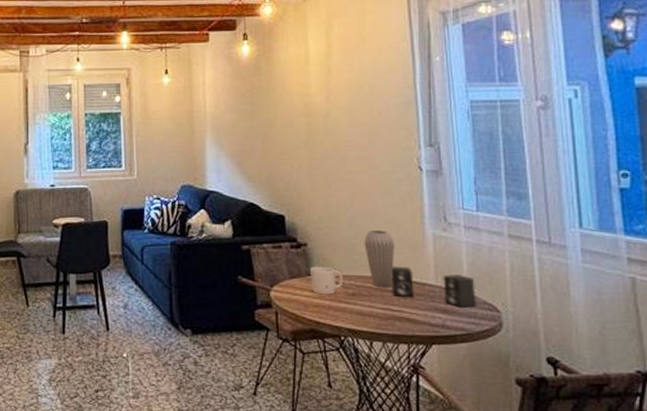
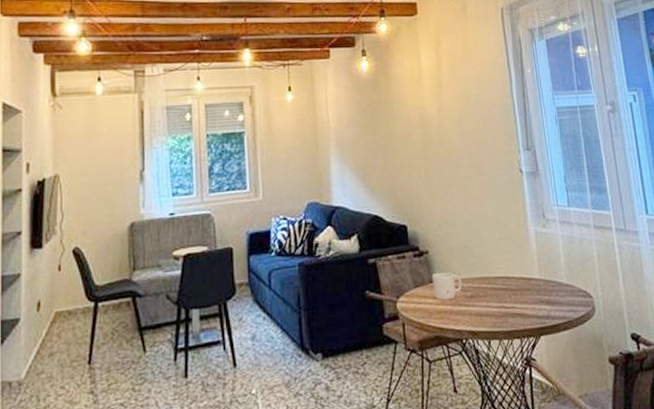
vase: present [364,231,395,288] -> none [478,232,505,287]
speaker: present [390,266,477,309] -> none [501,264,574,298]

